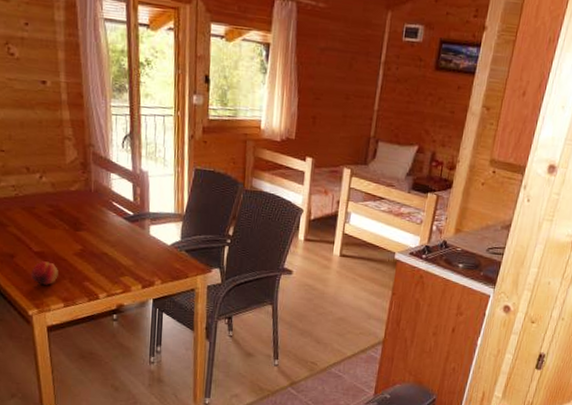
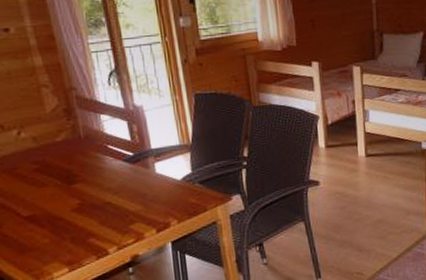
fruit: present [31,261,58,285] -> none [23,225,57,252]

